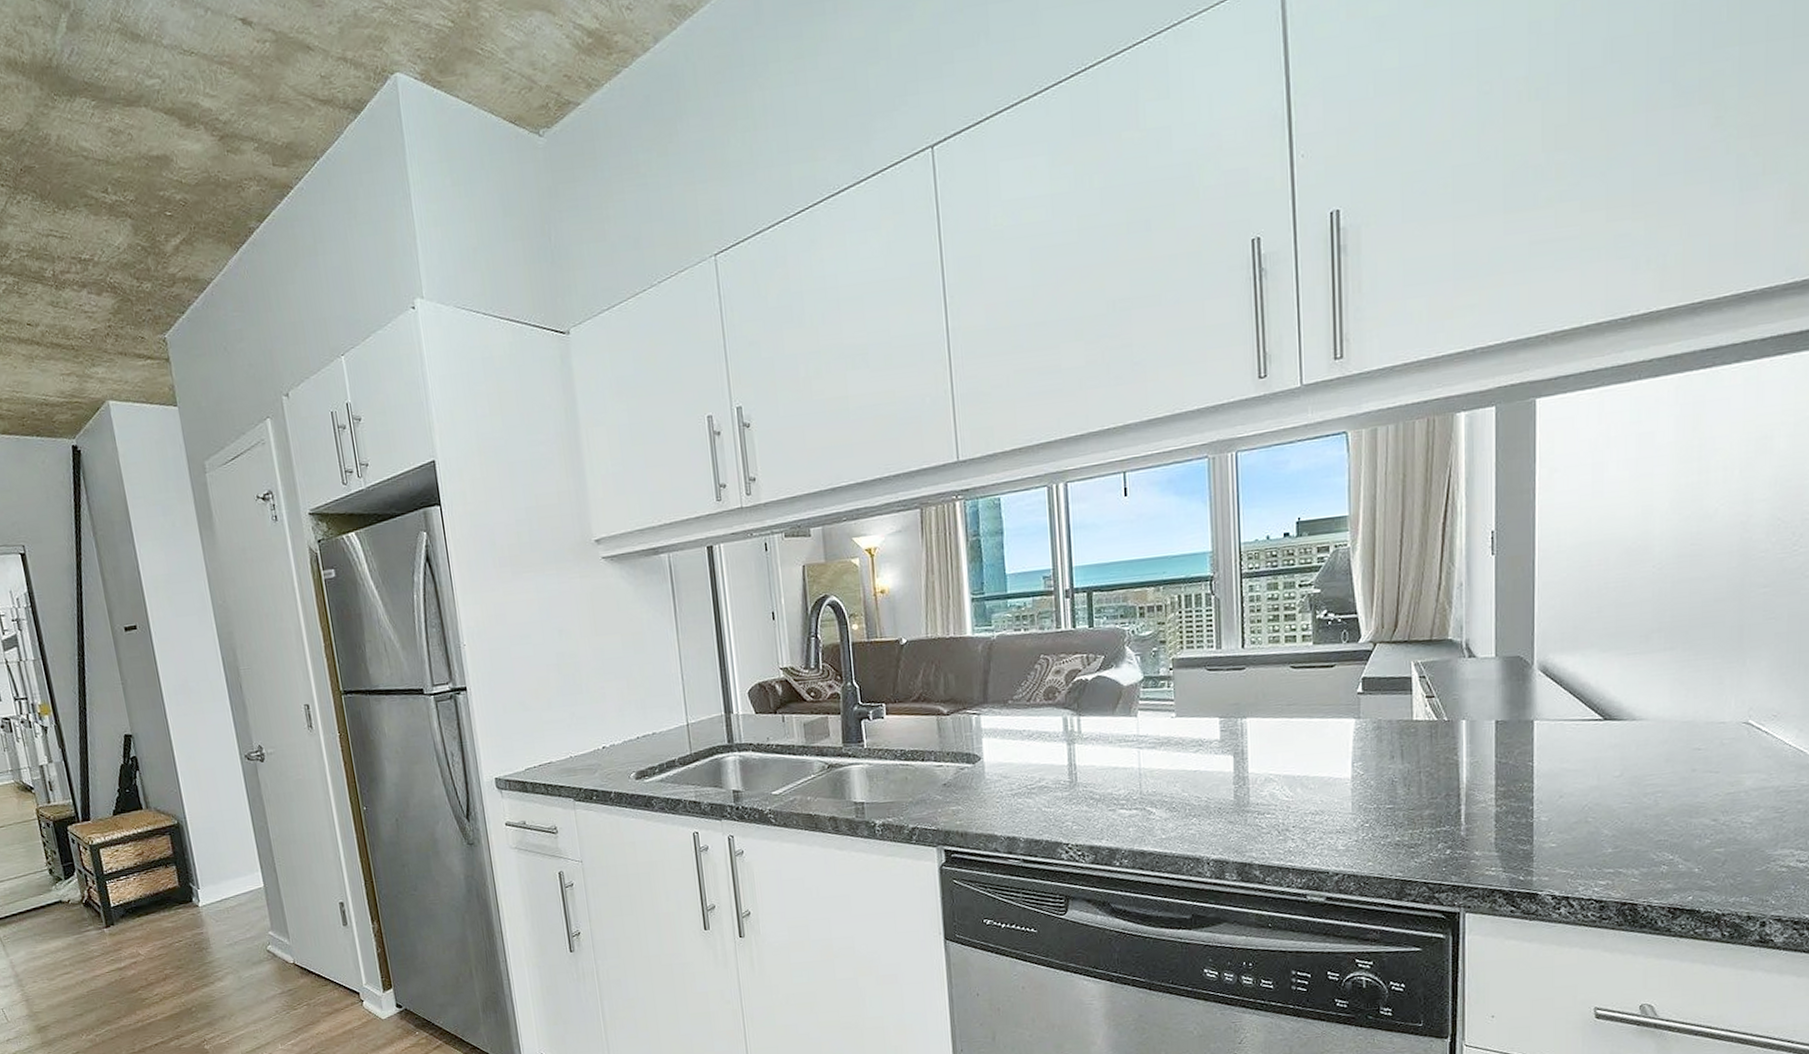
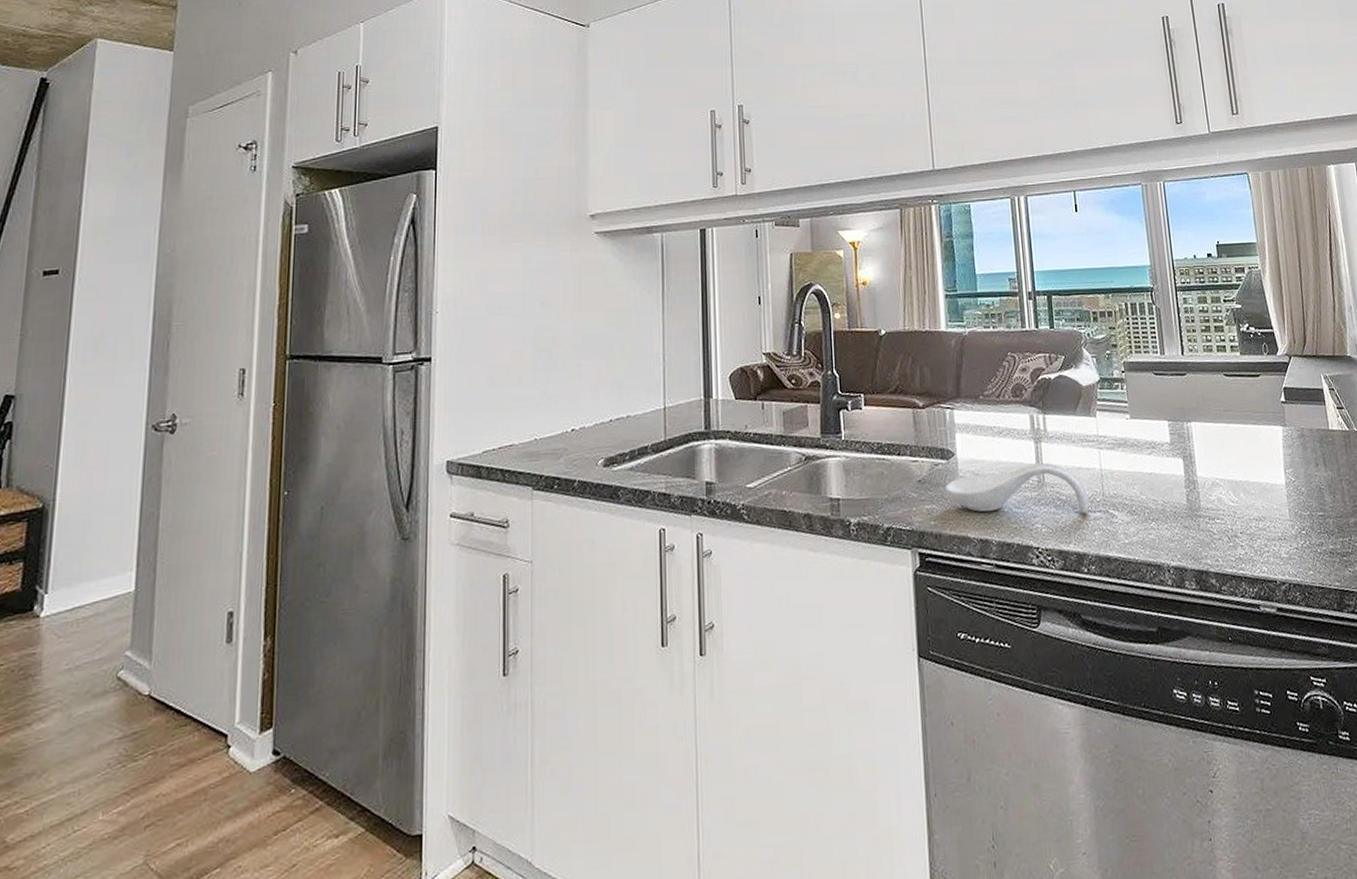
spoon rest: none [970,763,1125,812] -> present [944,462,1090,513]

